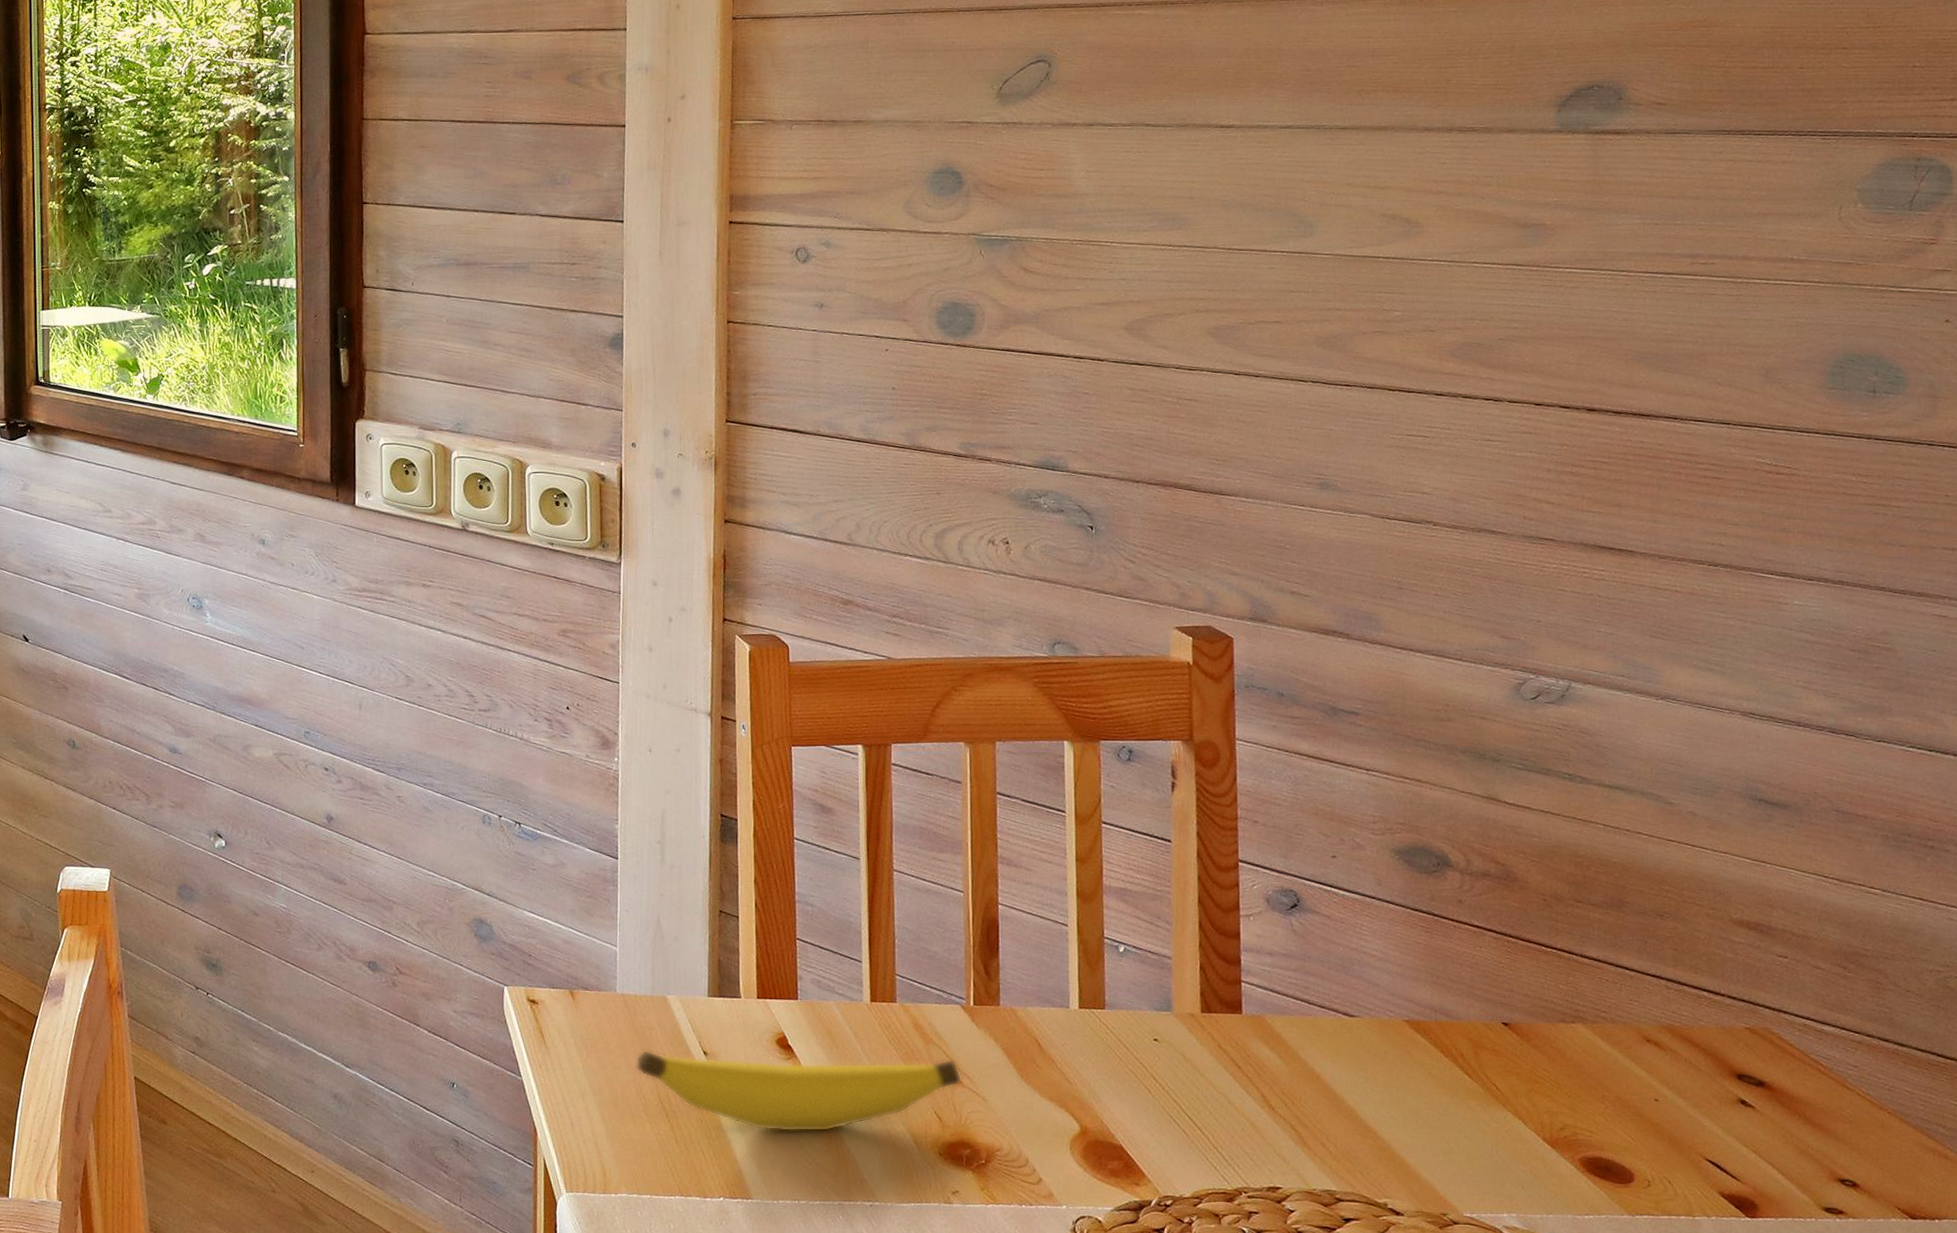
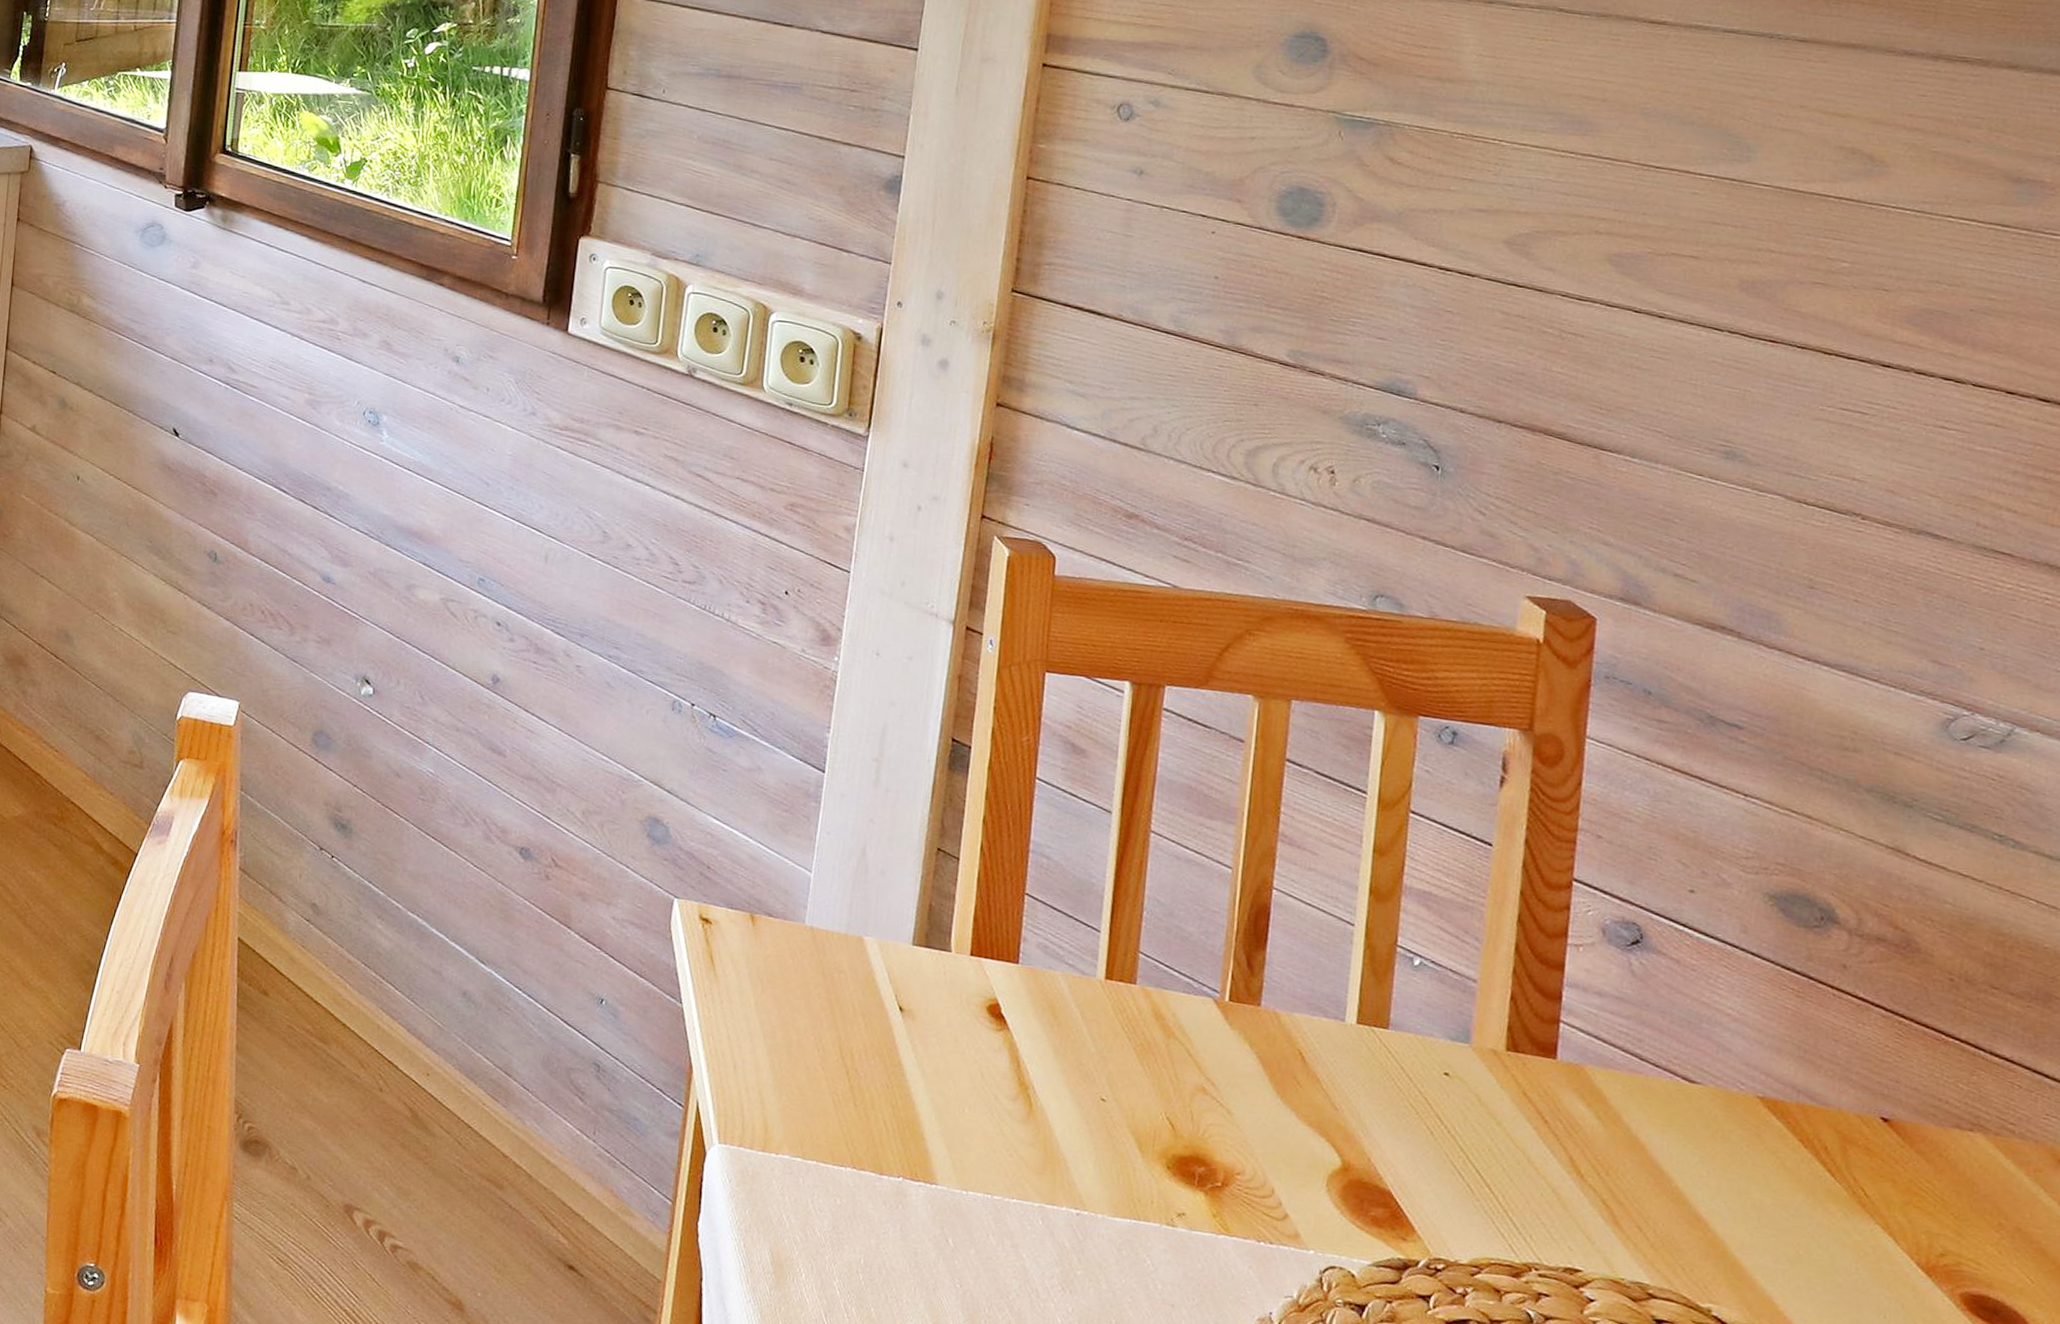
banana: present [636,1049,962,1132] -> none [817,994,1205,1122]

